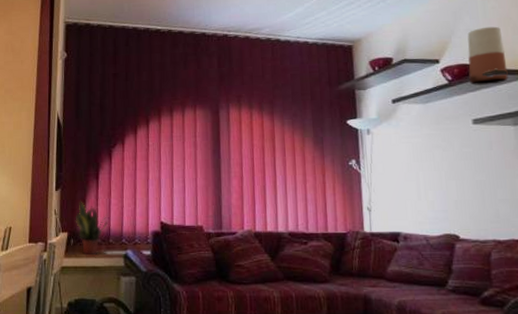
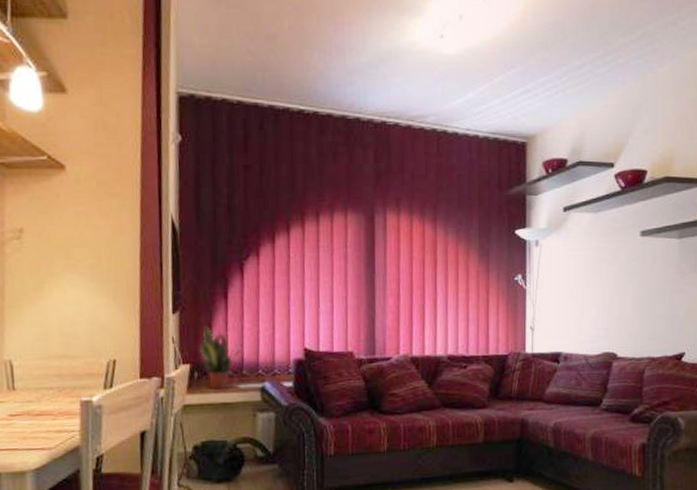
vase: present [467,26,509,85] -> none [642,128,679,194]

